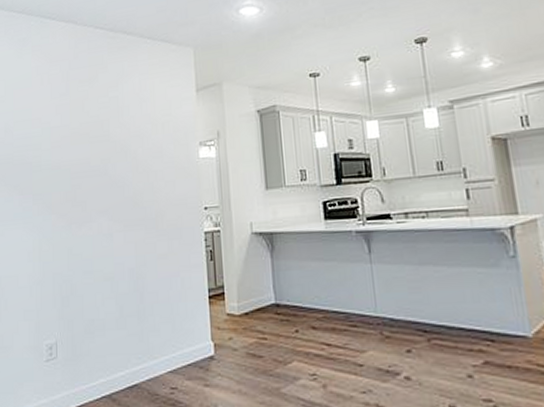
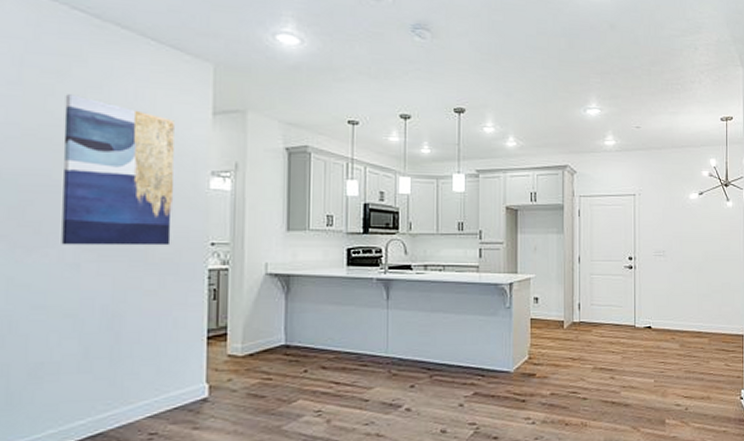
wall art: none [95,95,175,219] -> present [61,94,175,246]

